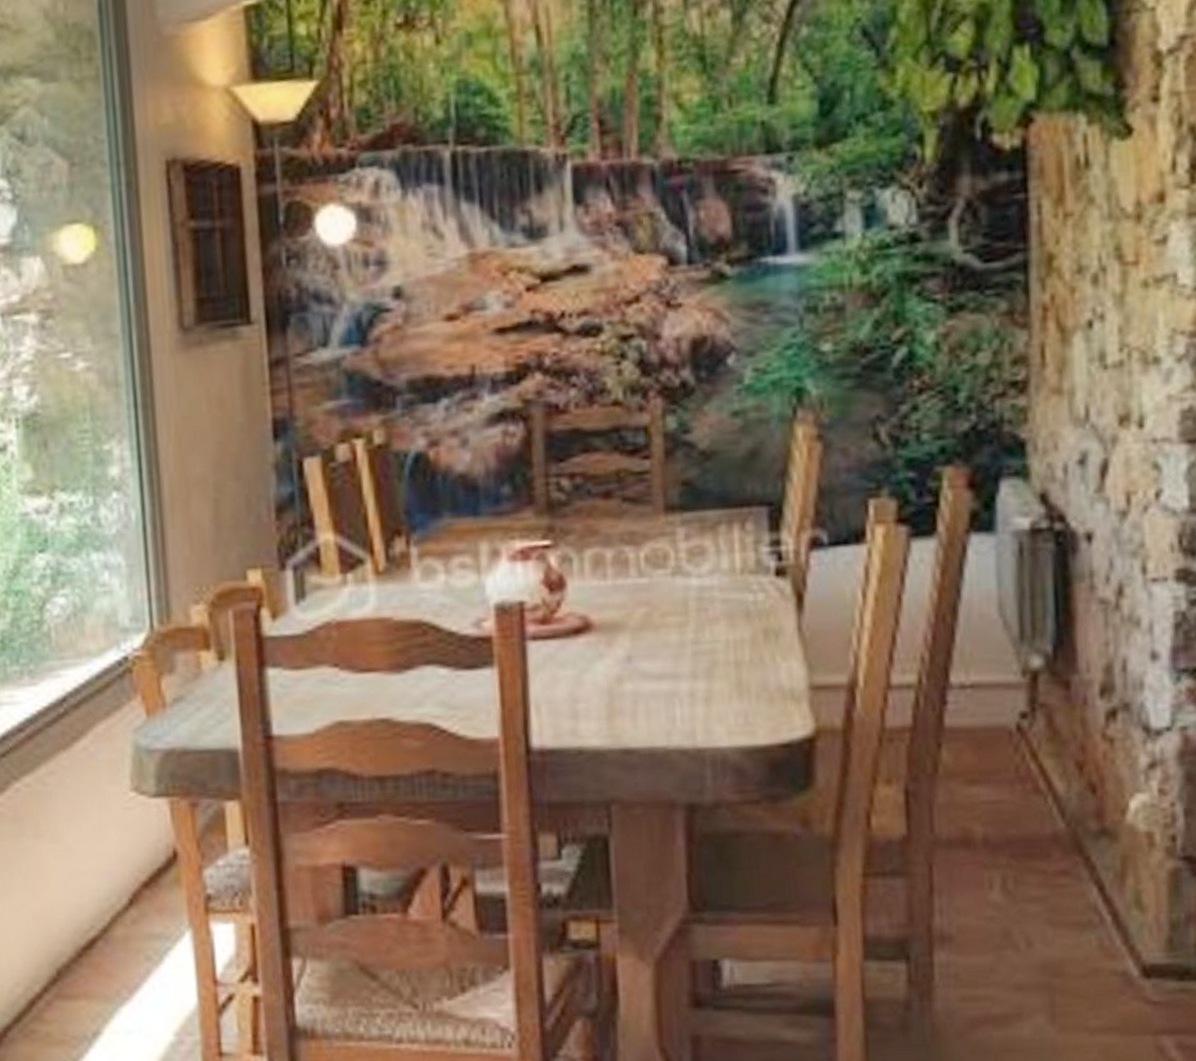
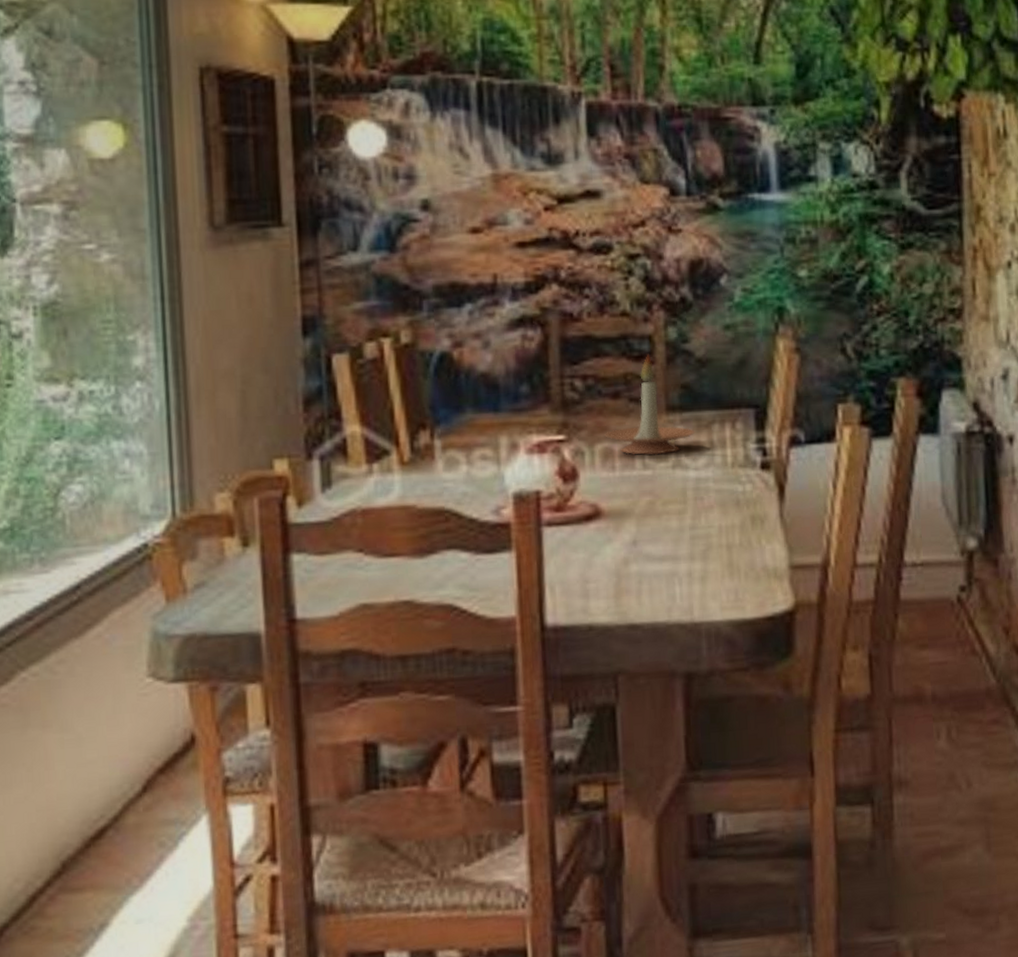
candle holder: none [595,447,698,561] -> present [605,354,695,455]

